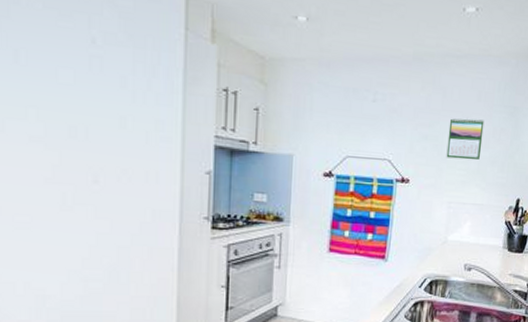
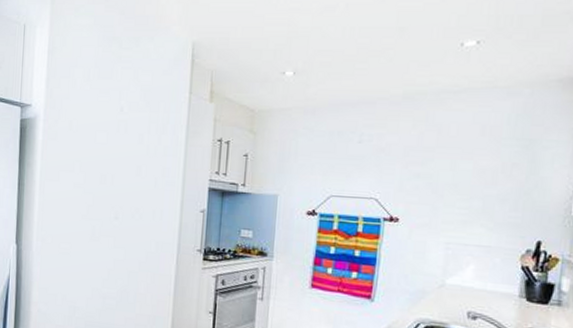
calendar: present [446,118,485,161] -> none [442,154,490,199]

